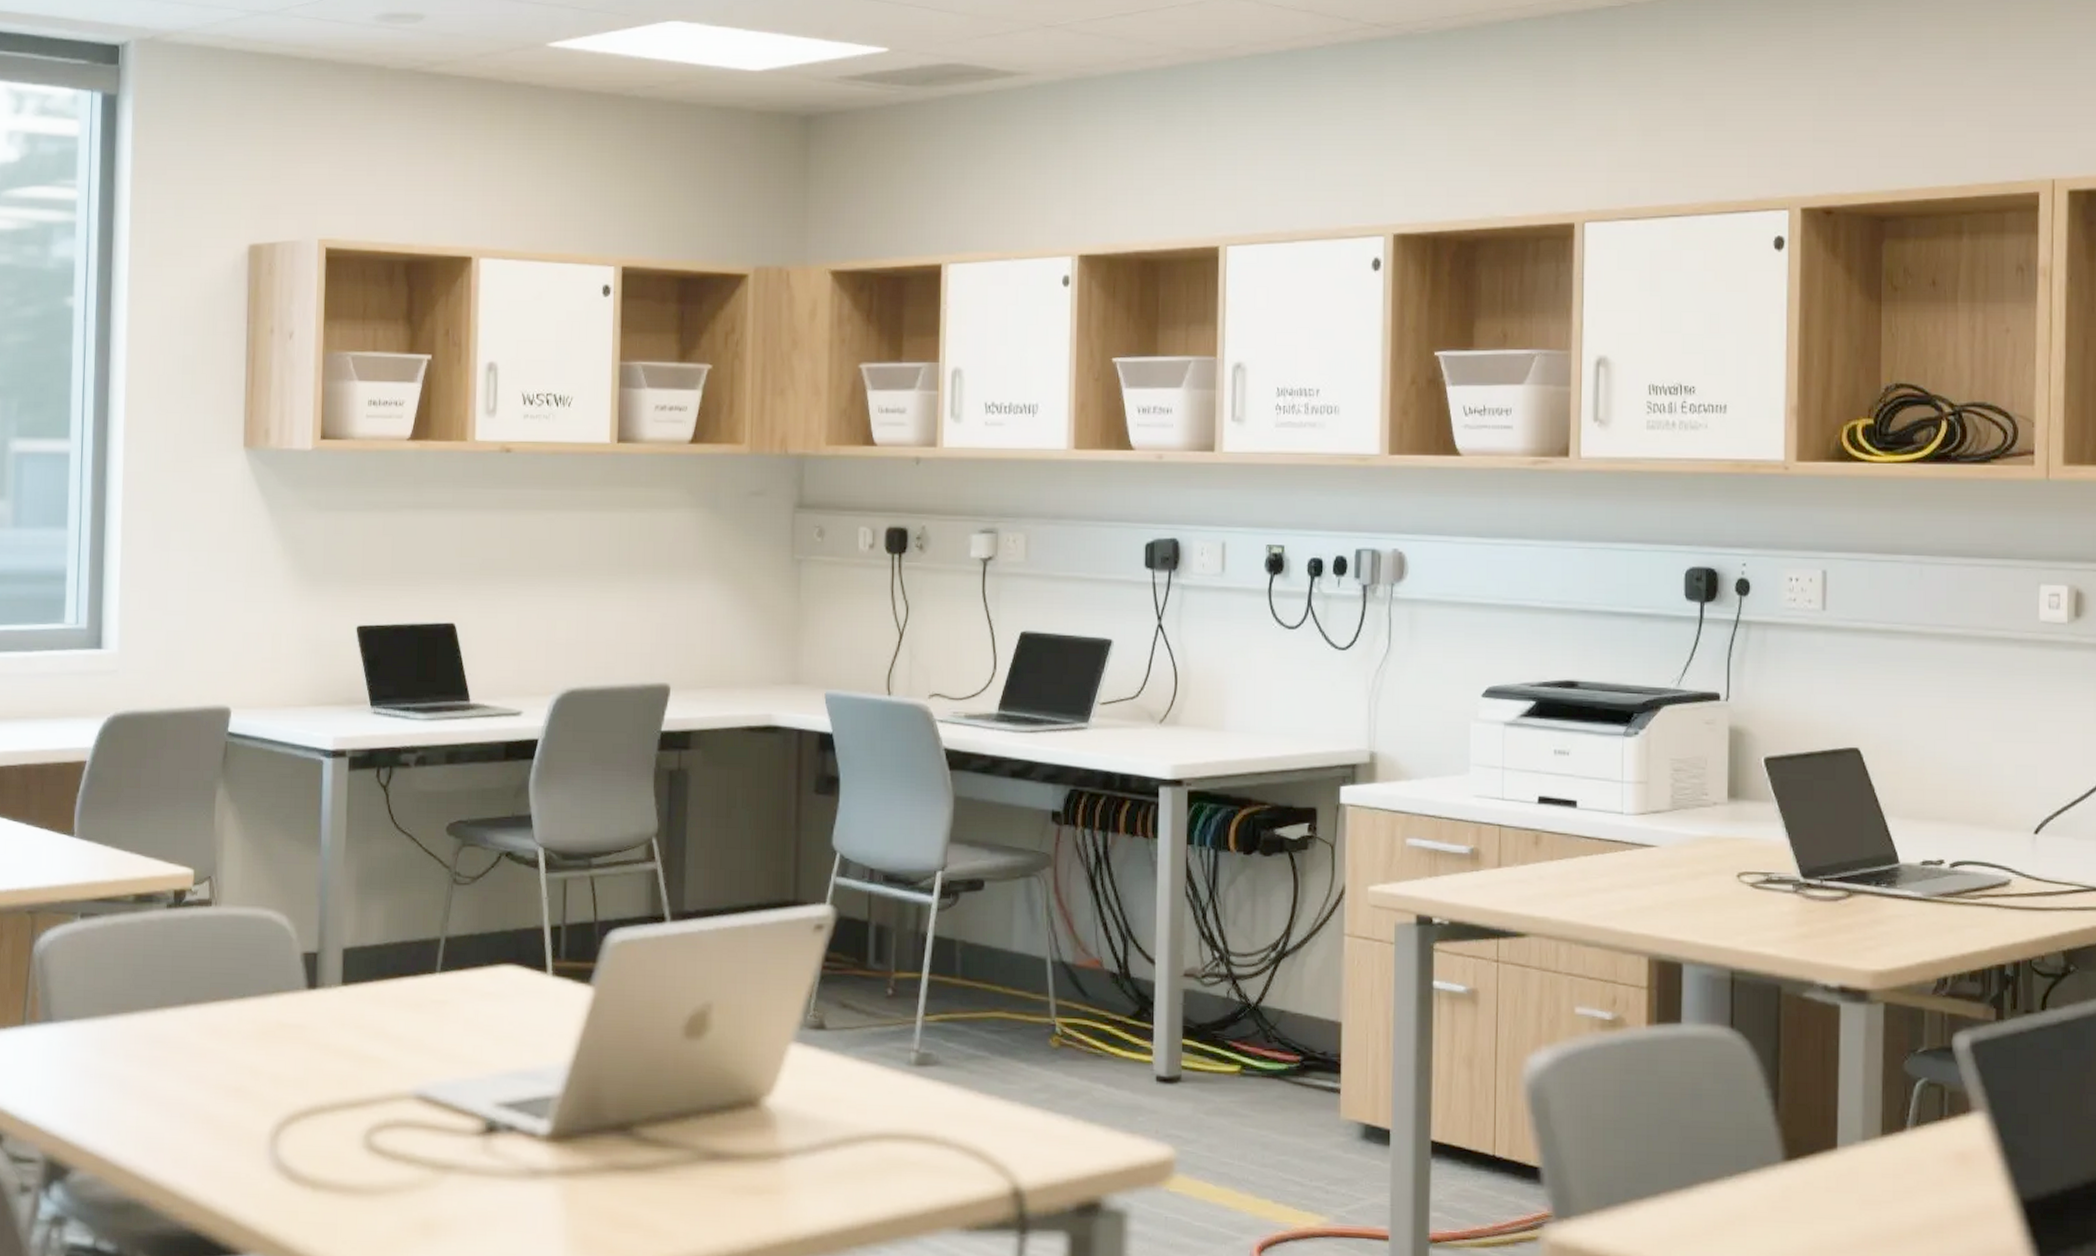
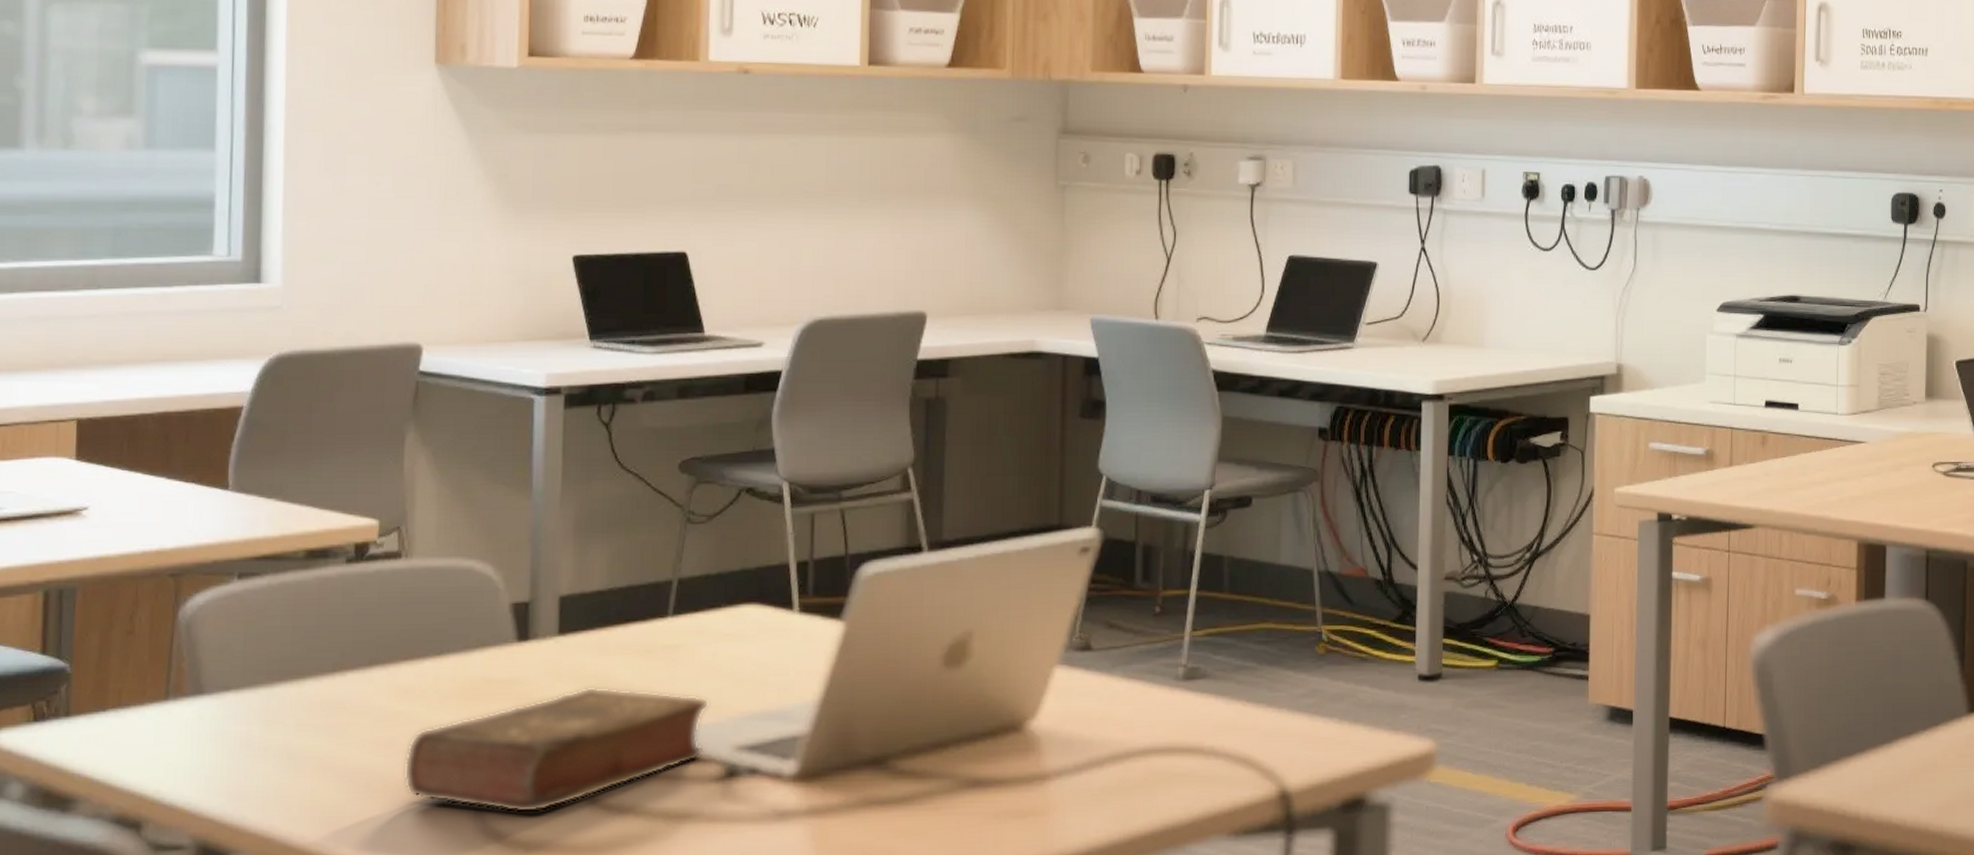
book: none [212,1036,472,1153] -> present [404,686,710,813]

